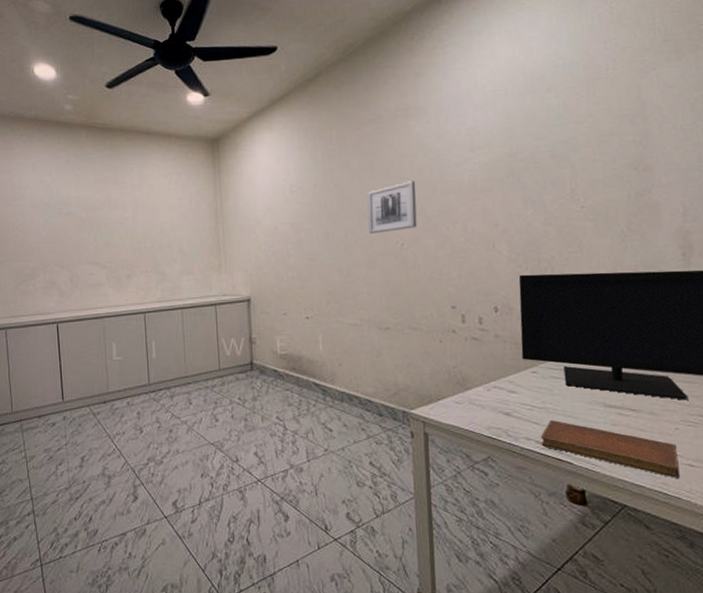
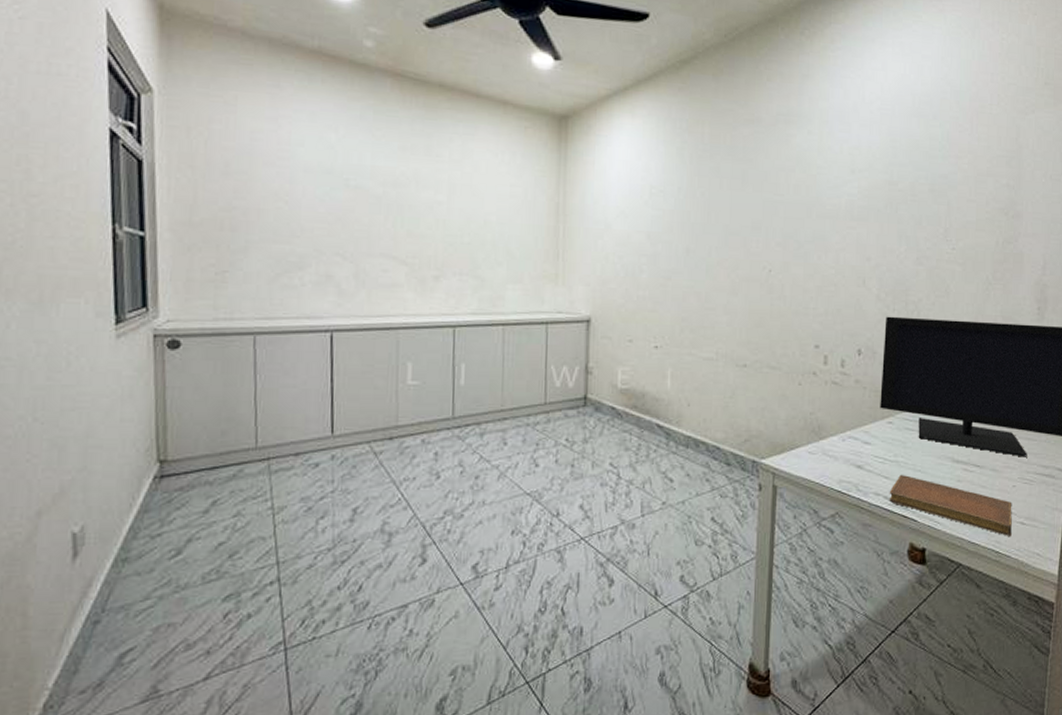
wall art: present [367,181,418,234] -> none [735,198,791,255]

